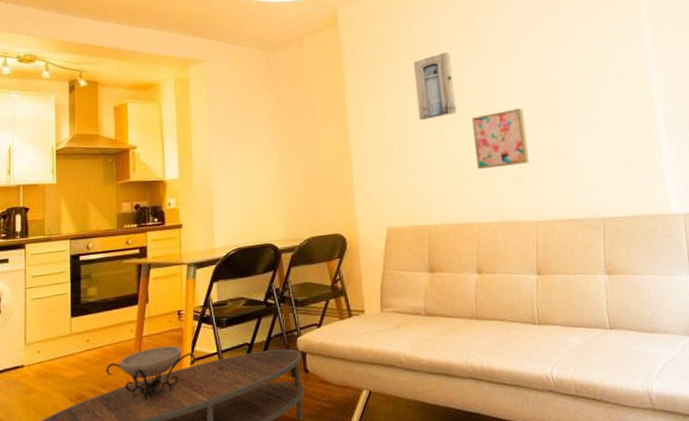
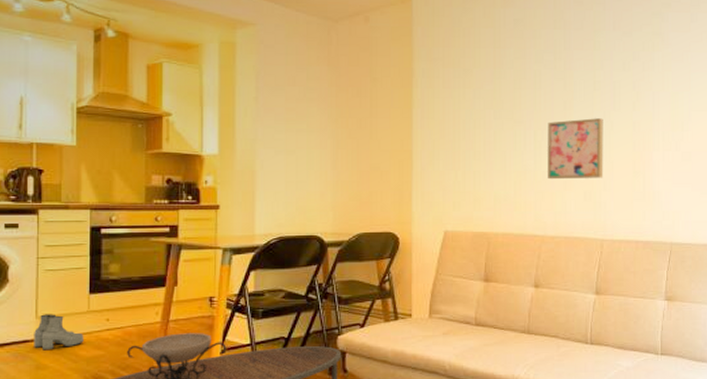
boots: none [23,339,67,375] -> present [34,314,84,351]
wall art: present [413,52,457,121] -> none [491,47,532,120]

